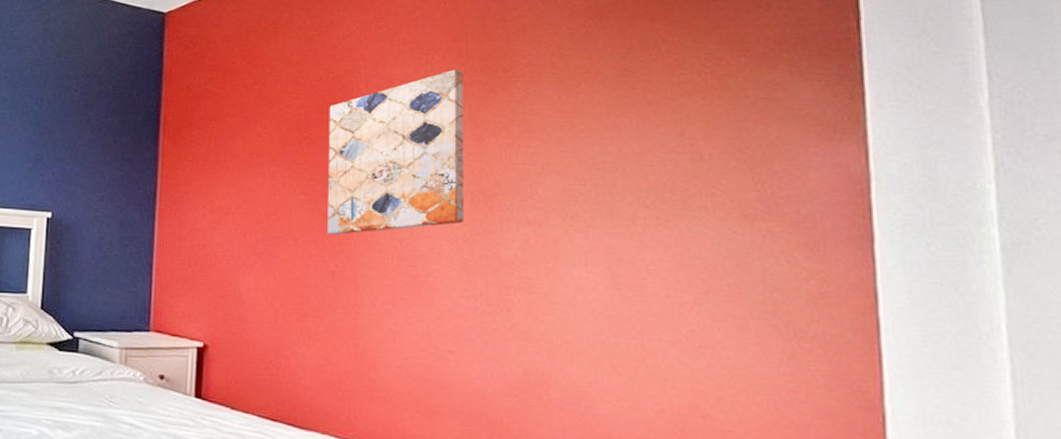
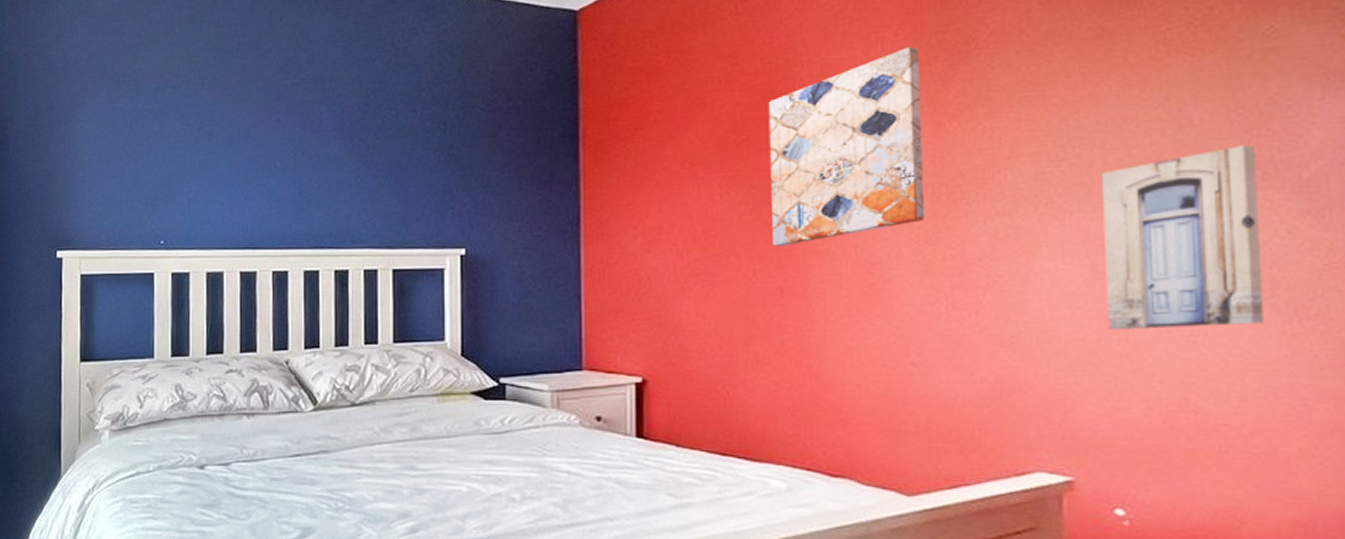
wall art: none [623,181,767,343] -> present [1102,145,1265,331]

